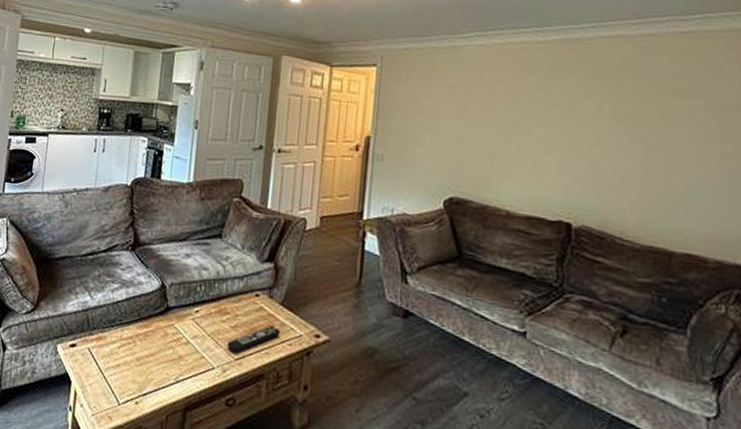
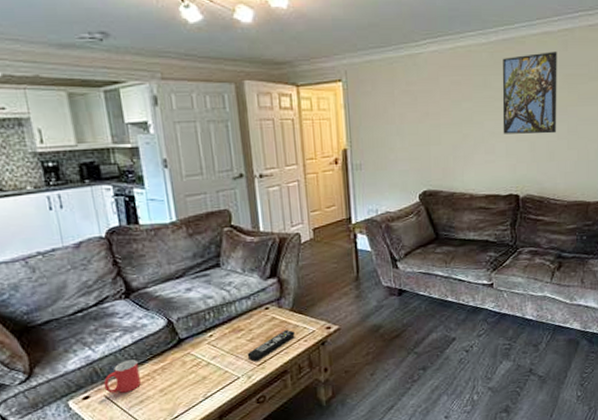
mug: none [90,316,125,352] -> present [103,359,141,393]
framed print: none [556,57,635,155] -> present [502,51,557,134]

